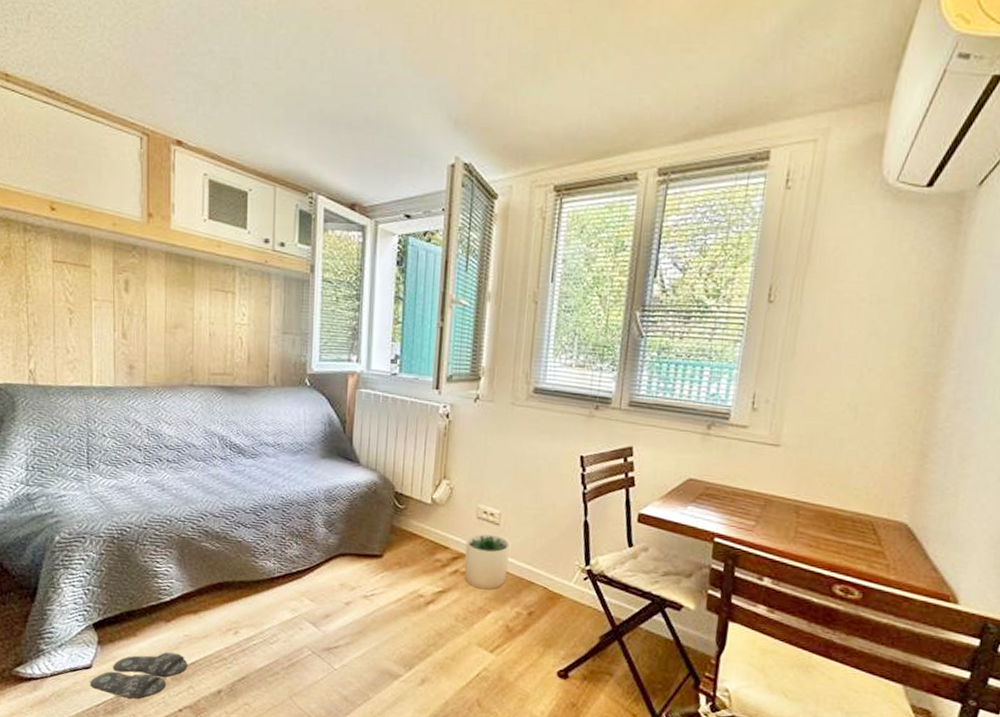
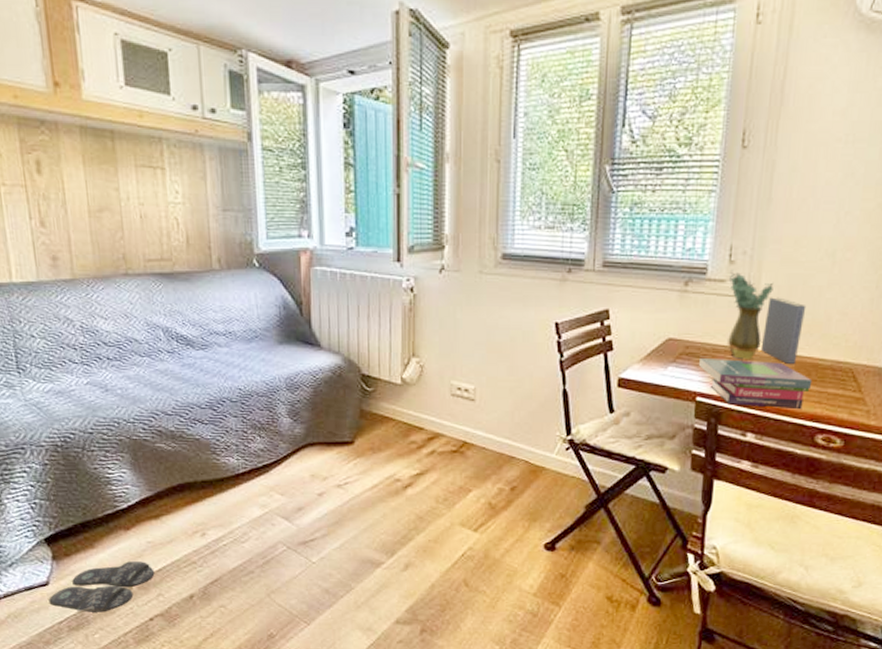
planter: present [464,534,510,590] -> none [441,412,487,468]
books: none [717,500,832,558] -> present [698,359,813,410]
vase: none [747,418,795,505] -> present [728,271,774,359]
book: none [780,445,827,512] -> present [760,297,807,364]

